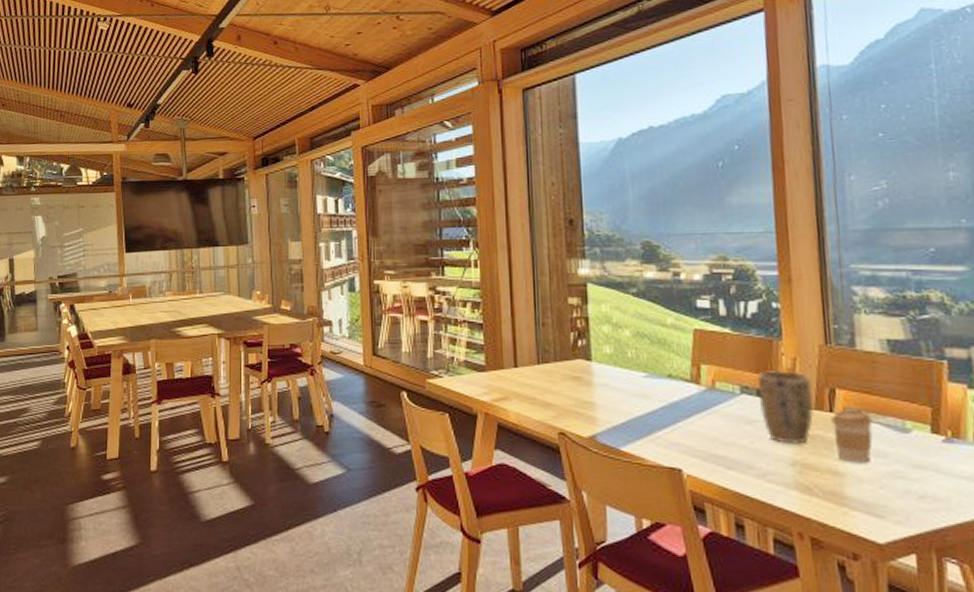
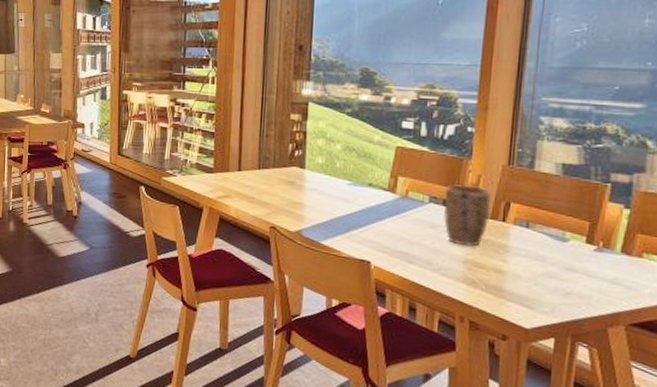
coffee cup: present [830,409,873,464] -> none [502,220,538,265]

